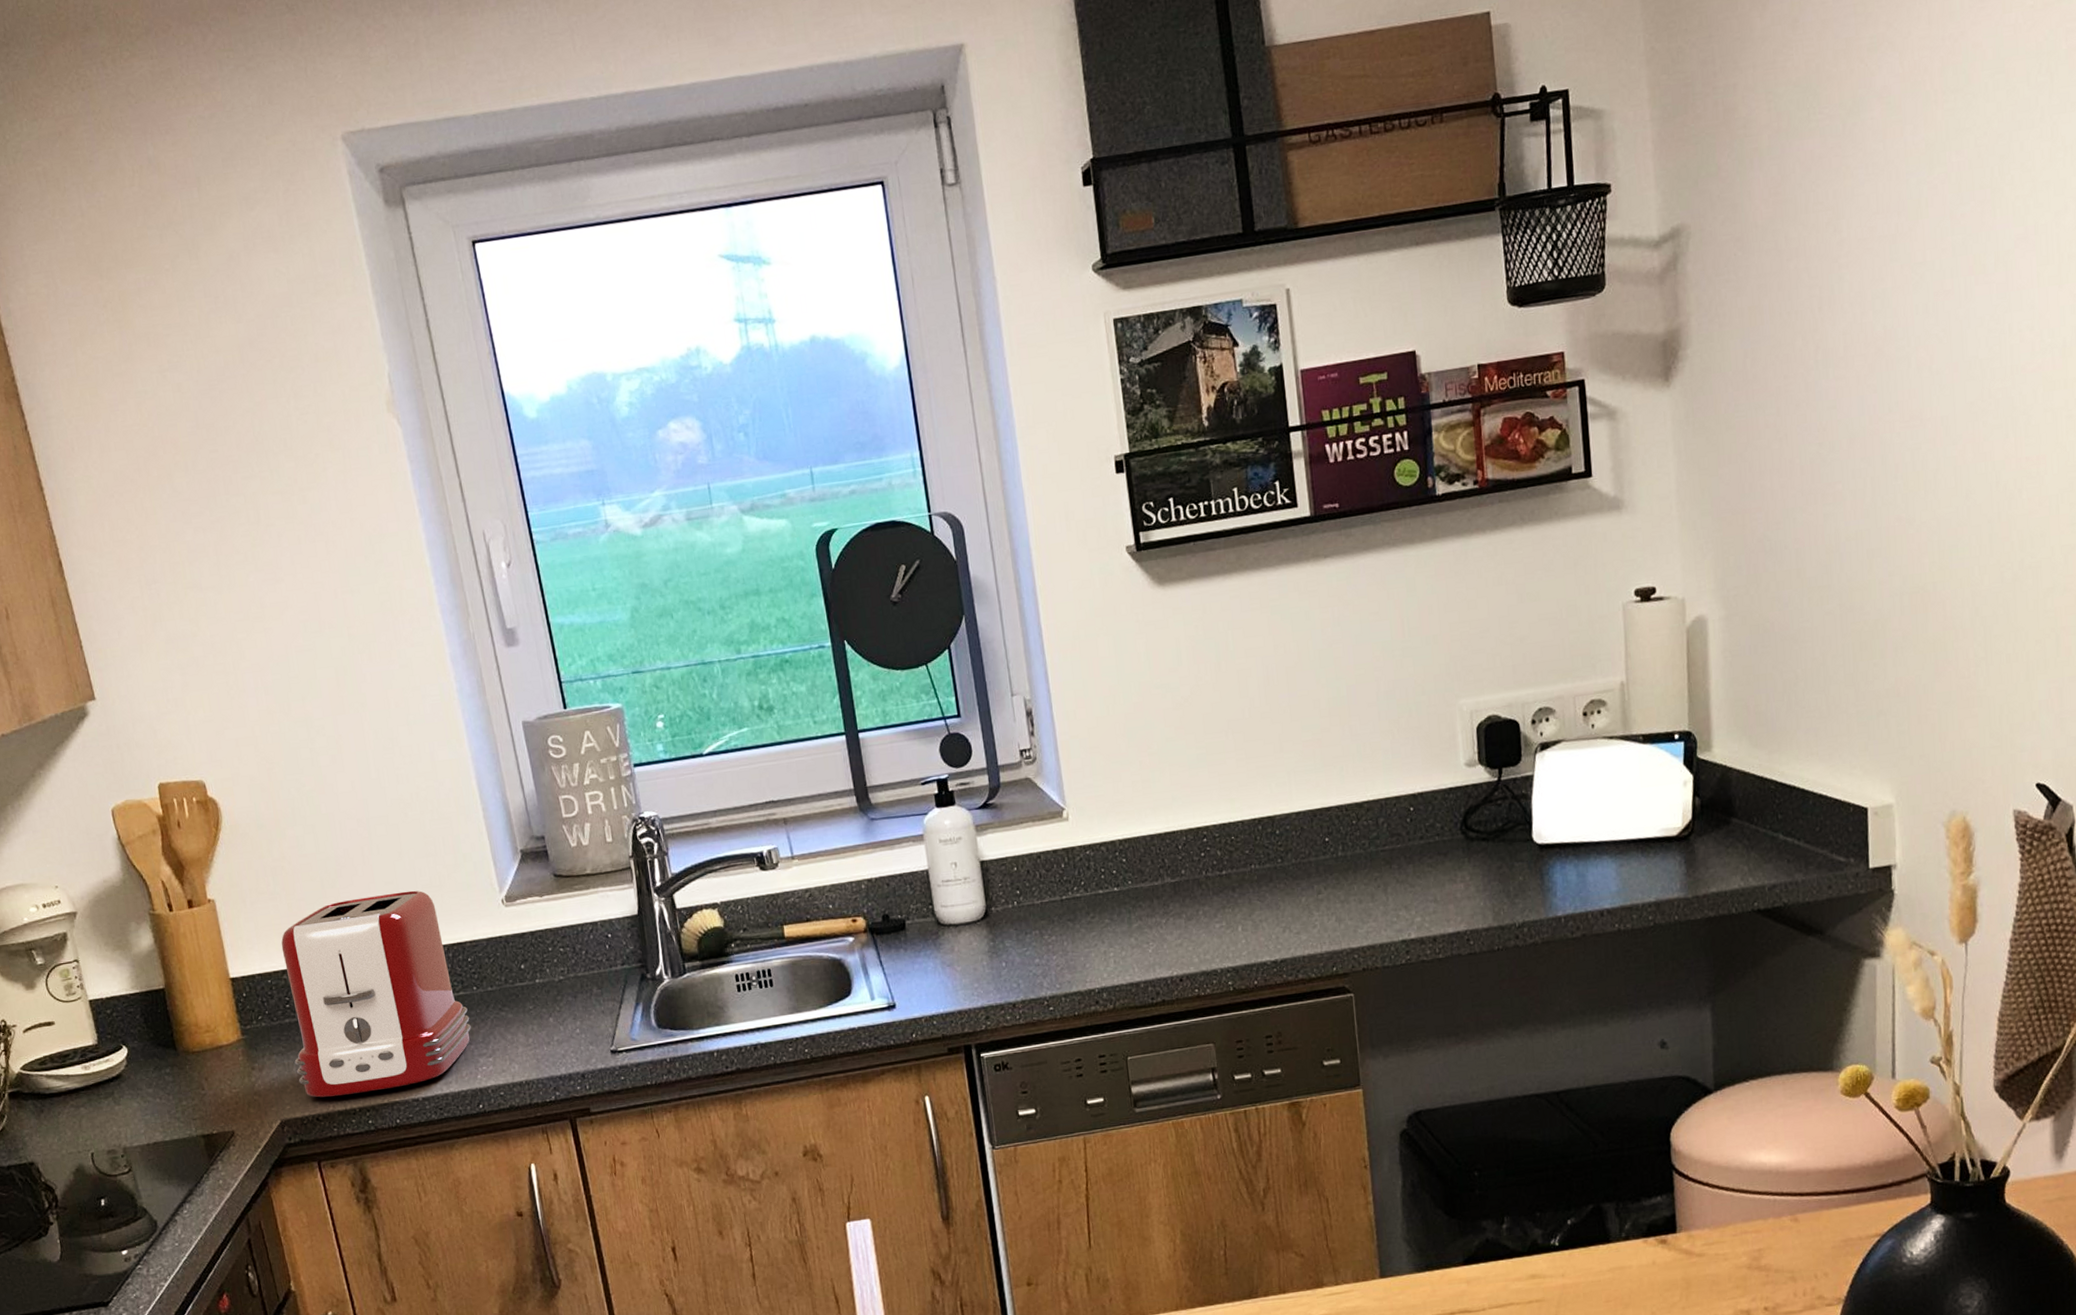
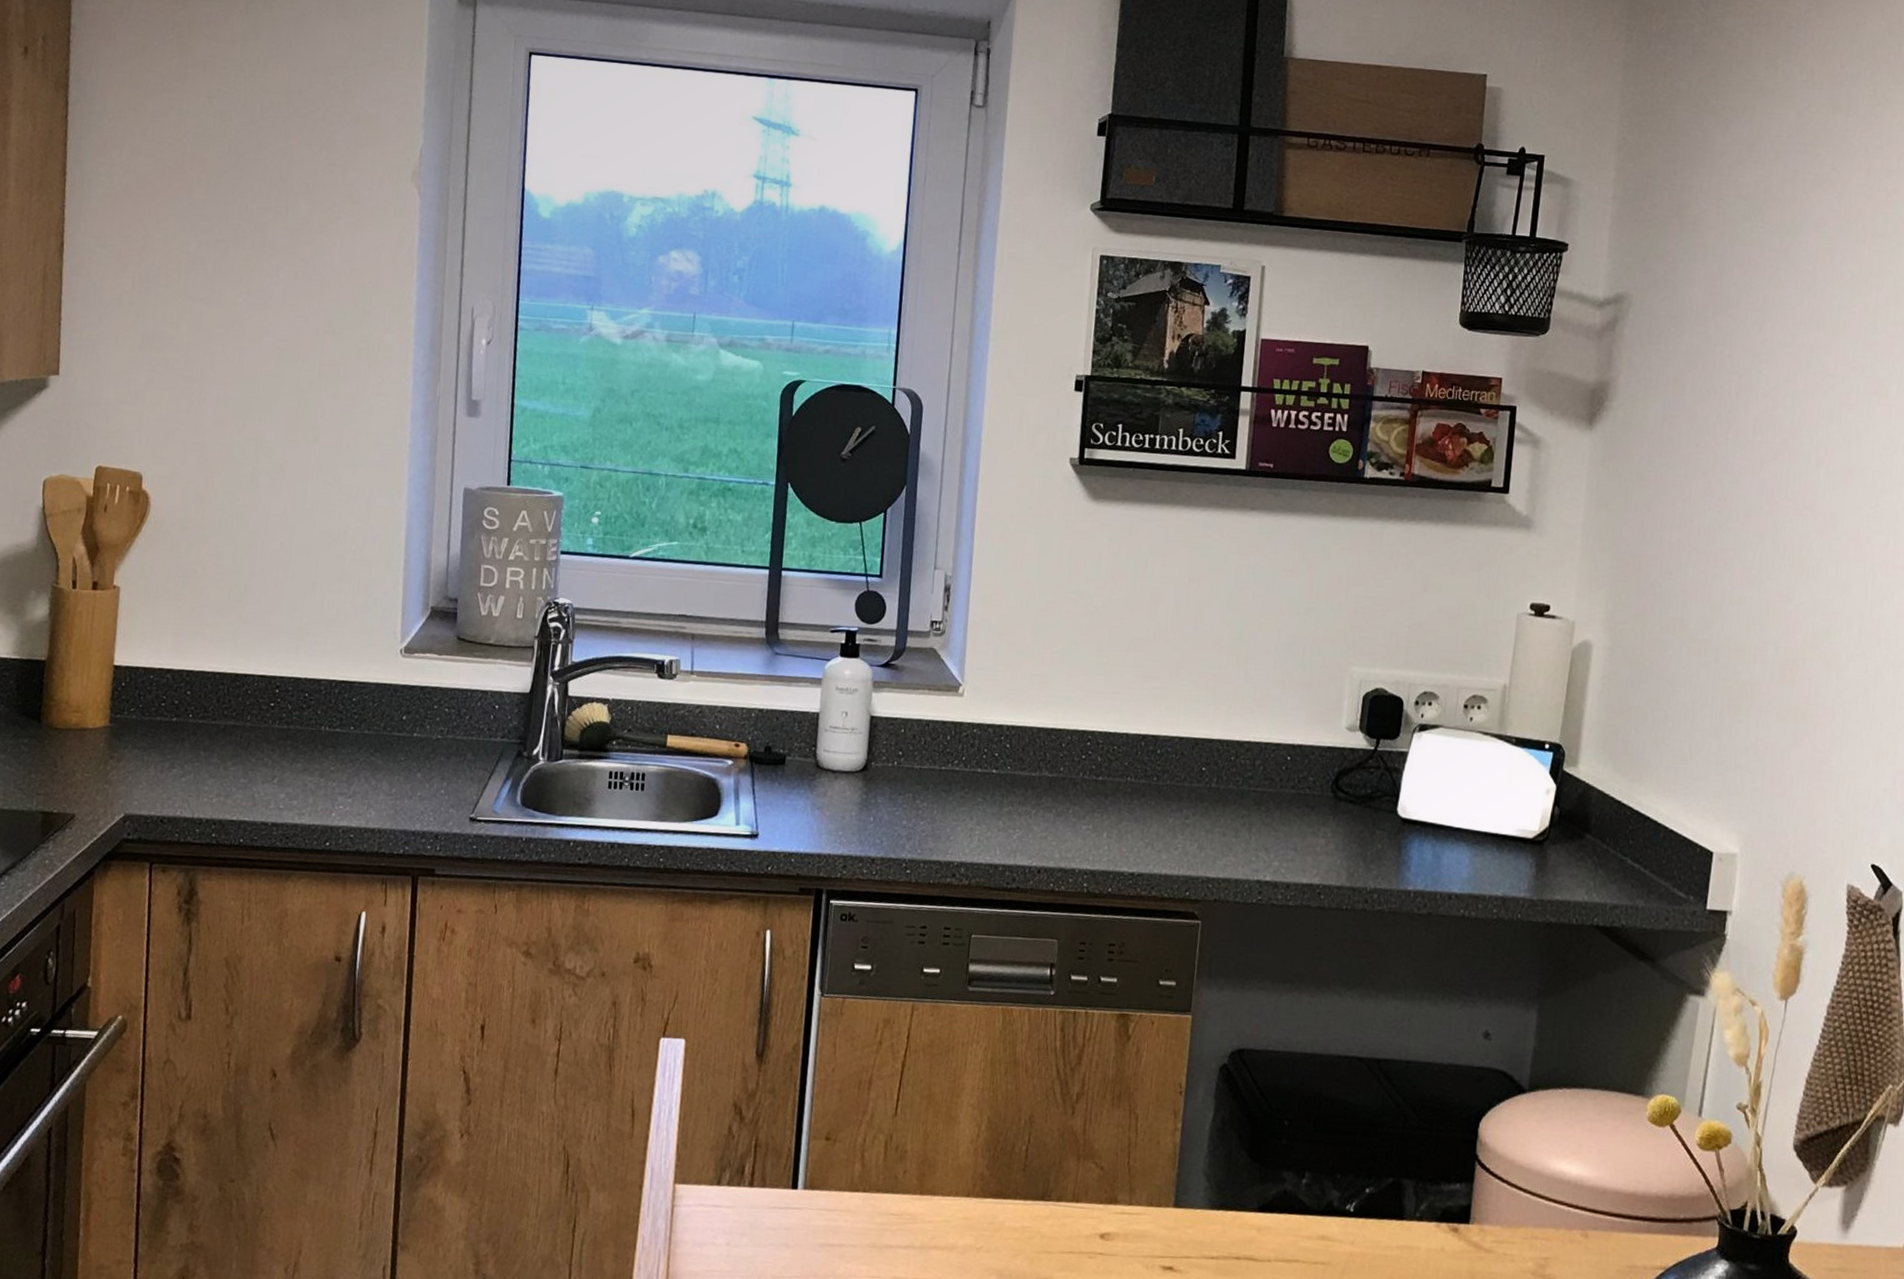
toaster: present [281,890,471,1098] -> none [153,616,340,808]

